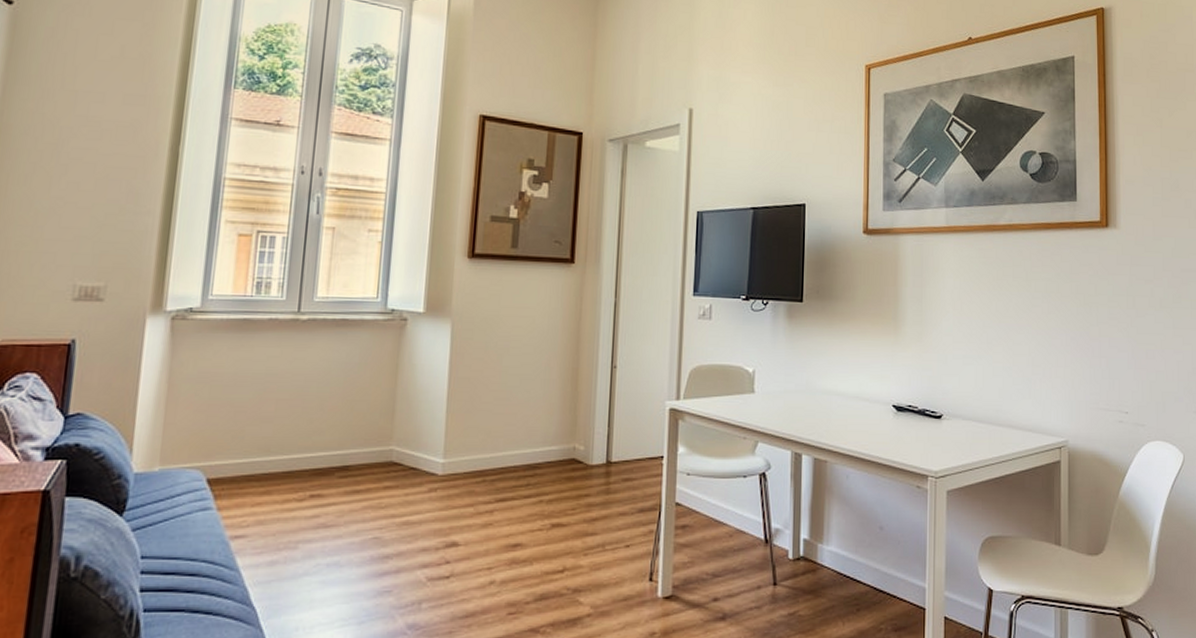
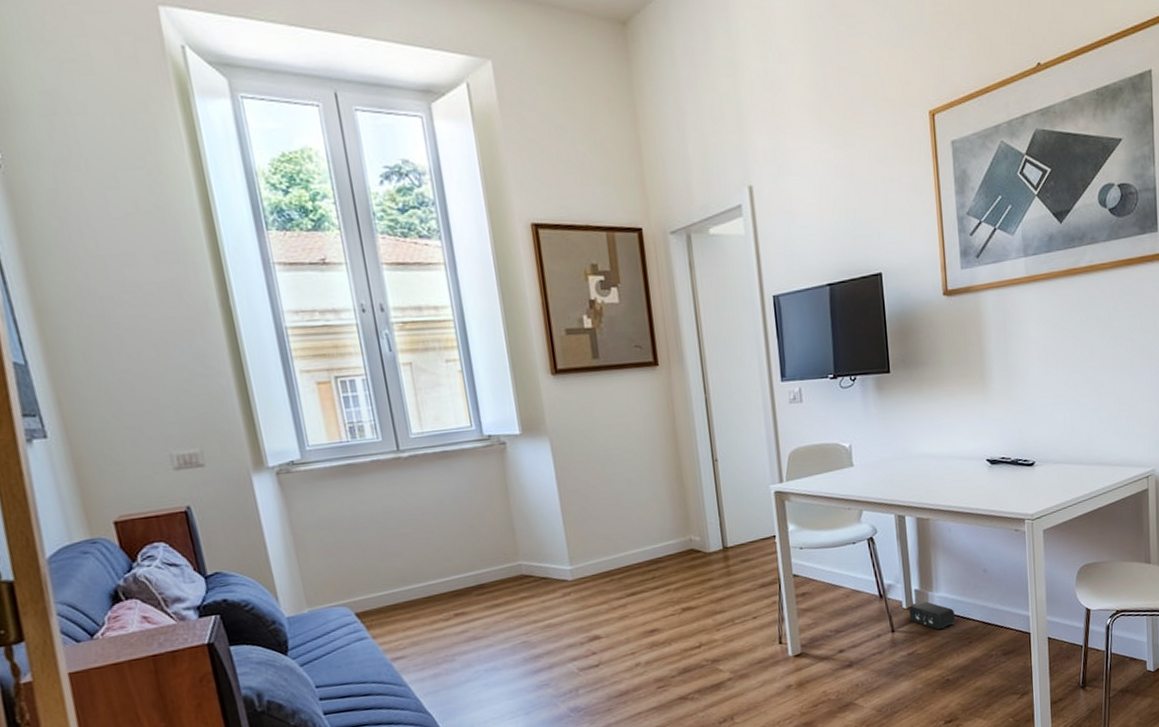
speaker: none [795,553,844,590] -> present [909,601,955,630]

